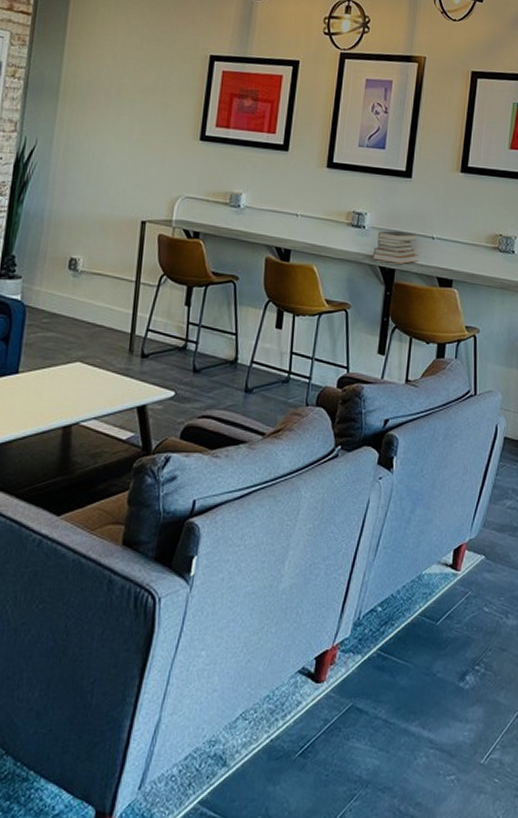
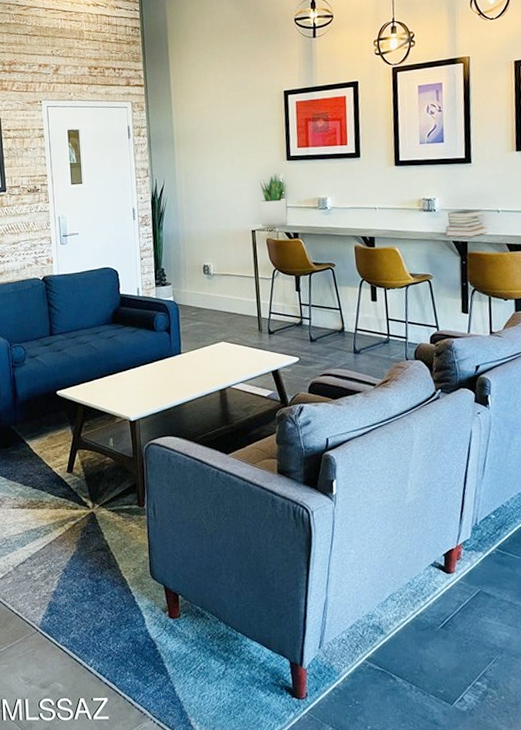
planter: none [155,154,195,223] -> present [259,173,288,228]

